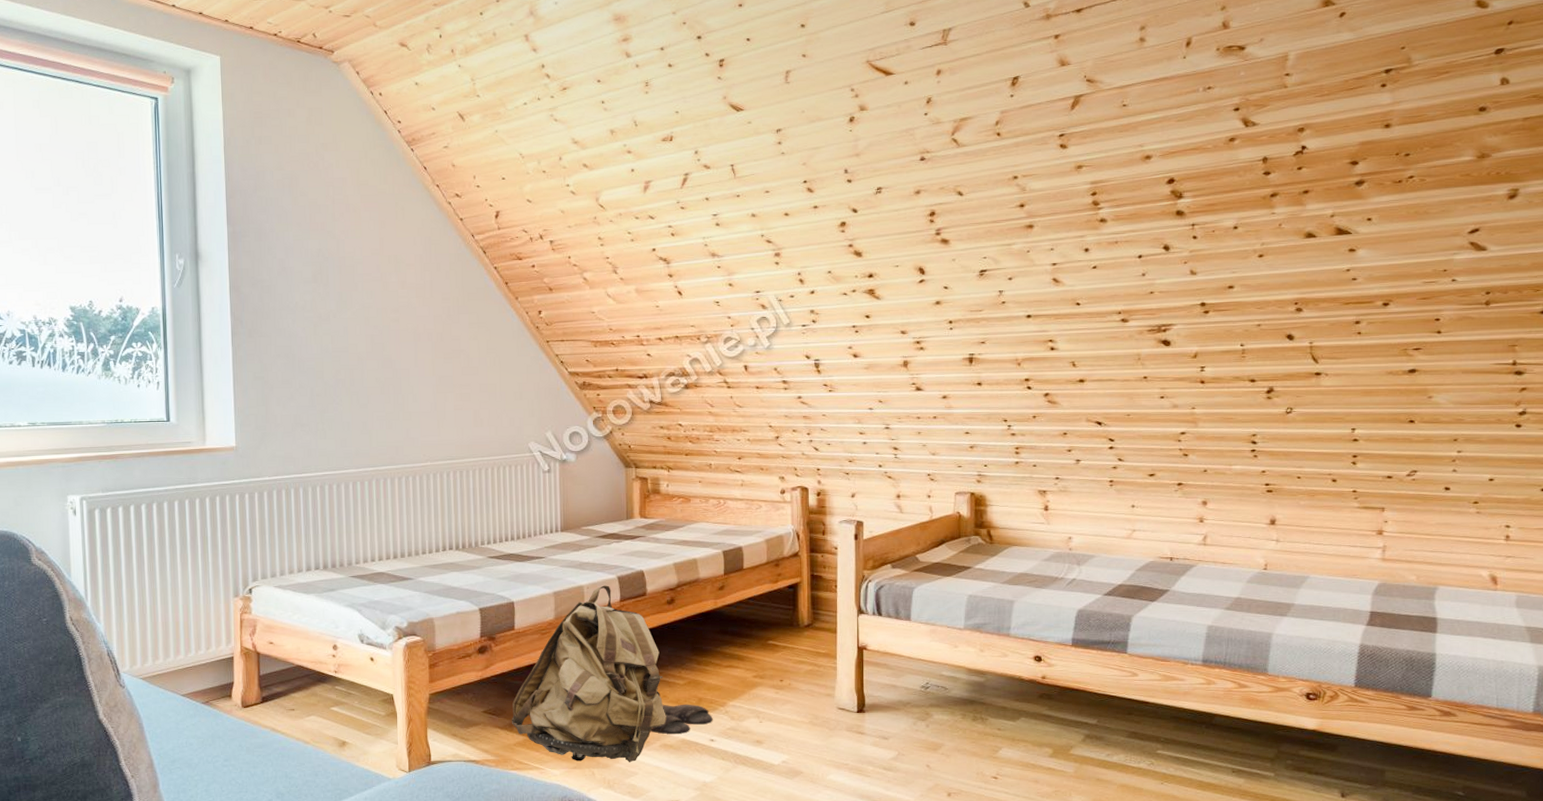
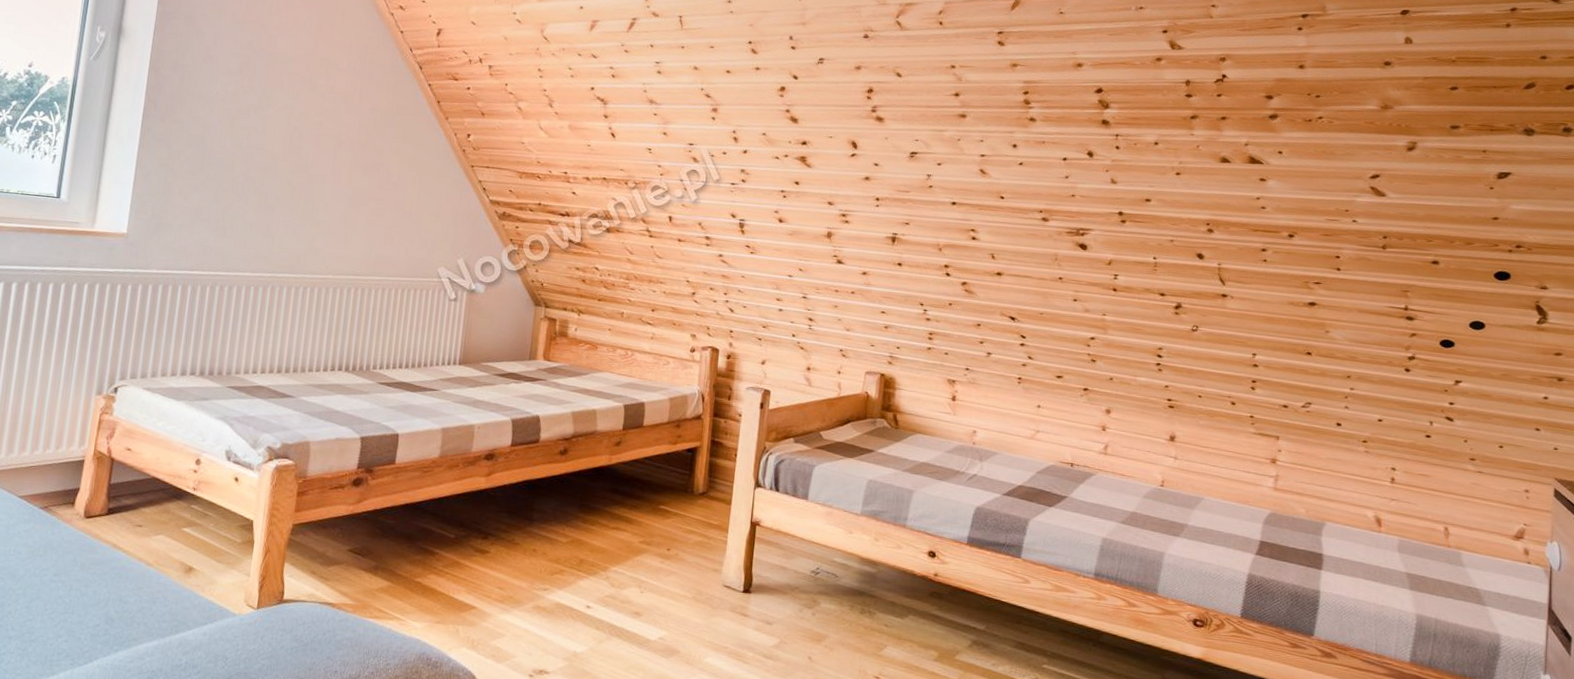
backpack: present [511,585,666,763] -> none [377,427,546,623]
slippers: present [651,704,713,734] -> none [525,562,592,596]

